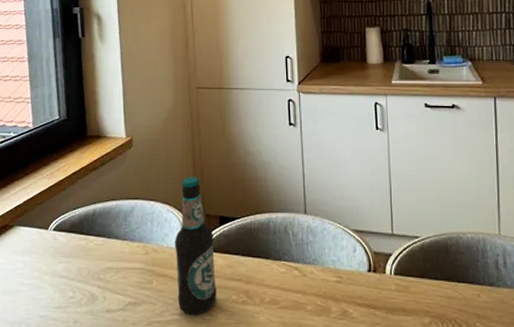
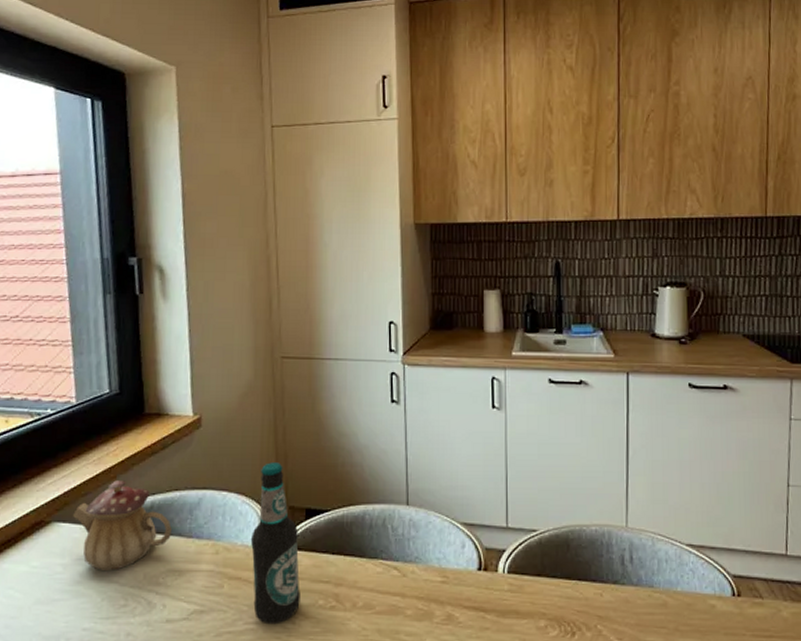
teapot: none [31,192,110,268] -> present [73,480,172,572]

